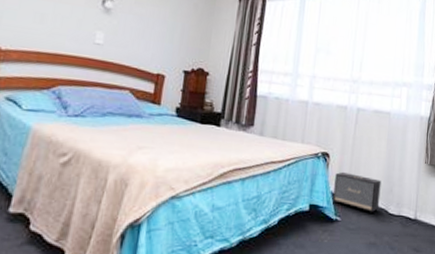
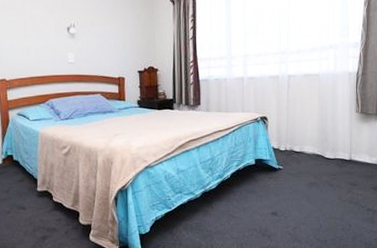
speaker: present [333,171,381,213] -> none [274,129,316,160]

